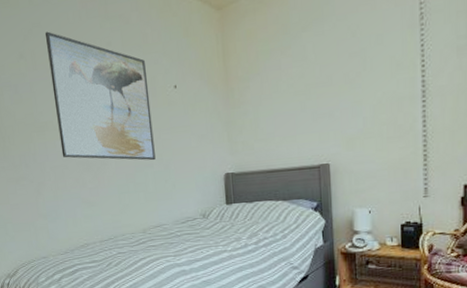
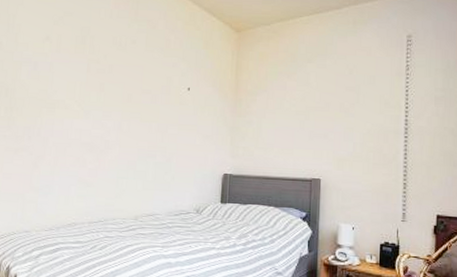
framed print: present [45,31,156,161] -> none [67,21,164,152]

